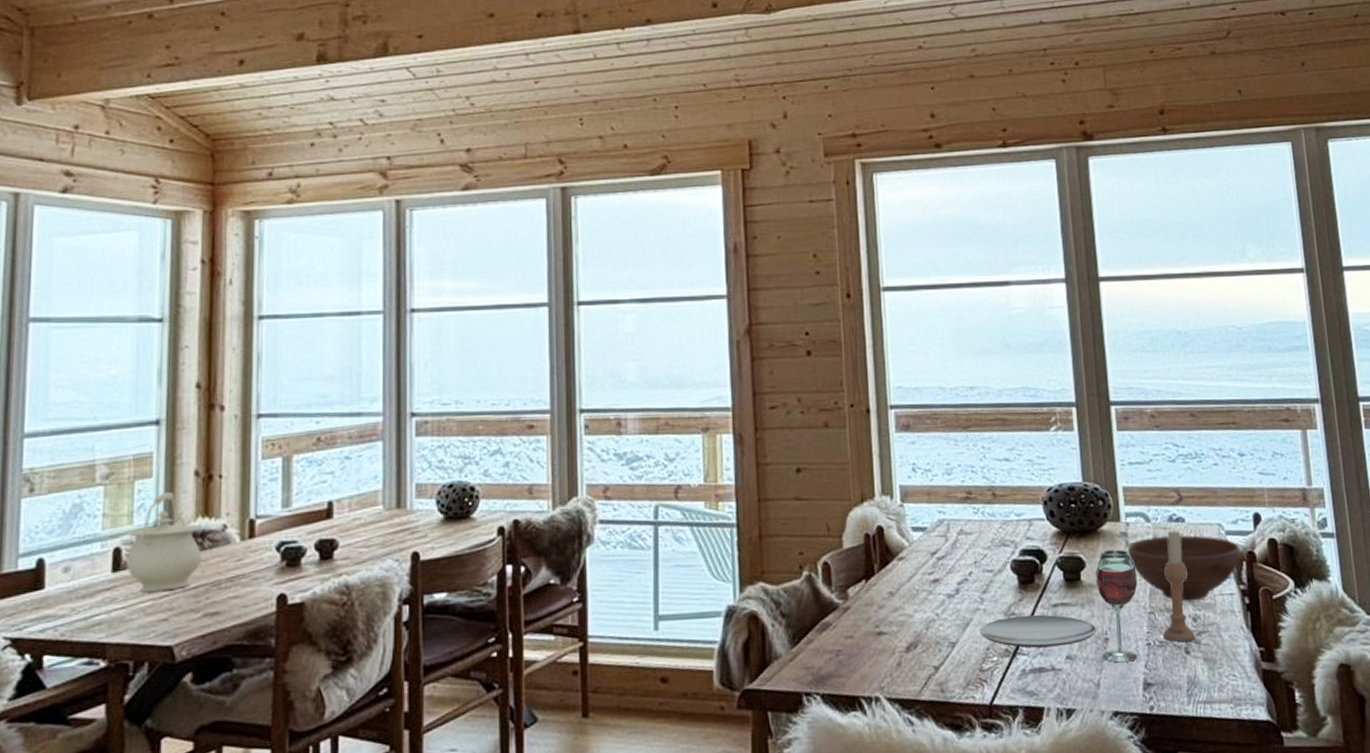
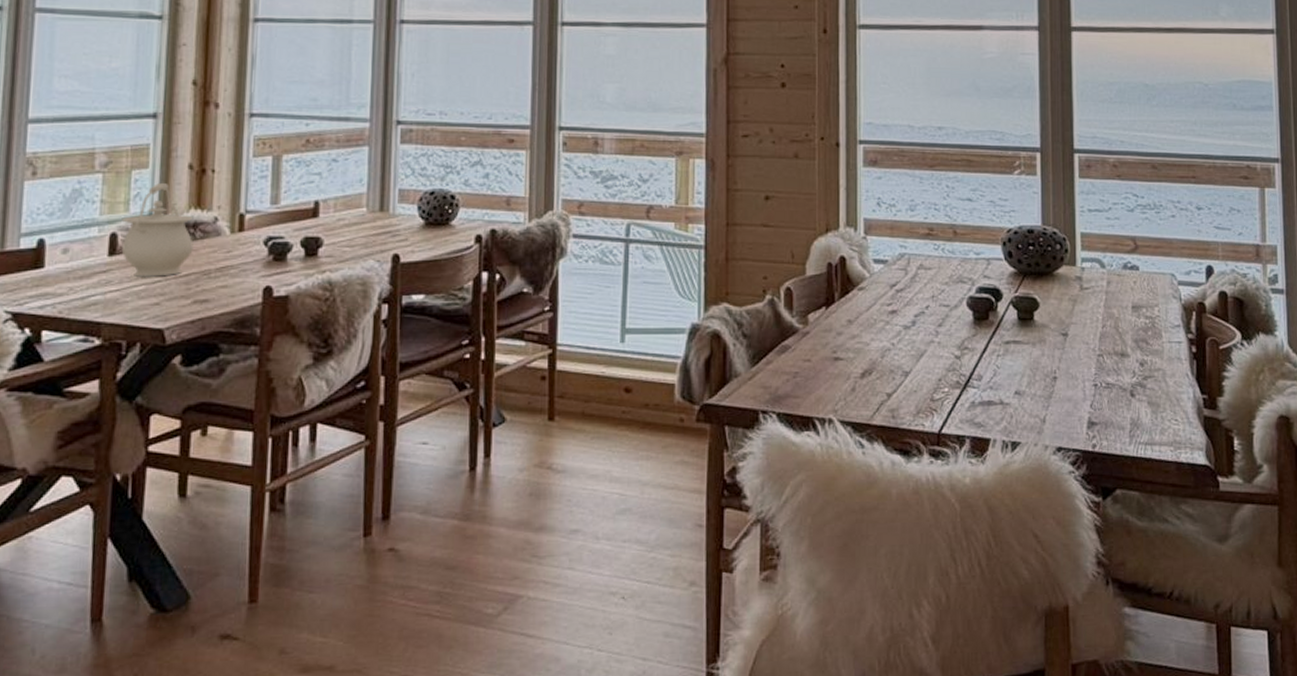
plate: present [979,614,1097,648] -> none [932,350,1047,382]
wineglass: present [1096,549,1138,663] -> none [1049,292,1089,401]
bowl: present [1127,534,1240,601] -> none [1081,282,1191,347]
candlestick: present [1163,530,1195,642] -> none [1110,277,1141,385]

